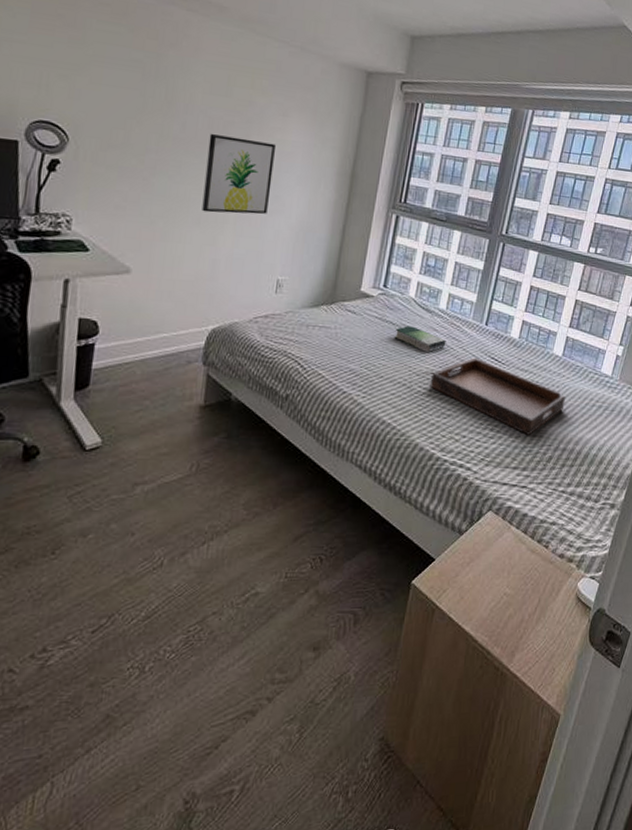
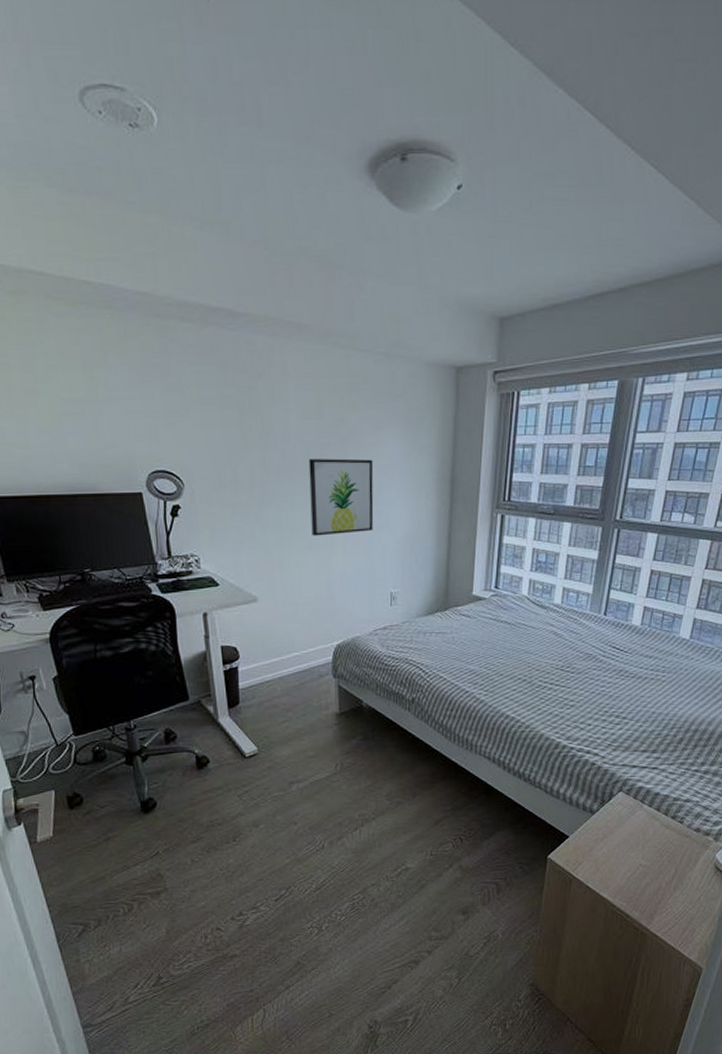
book: present [394,326,446,352] -> none [510,624,564,647]
serving tray: present [430,357,566,435] -> none [550,648,696,719]

